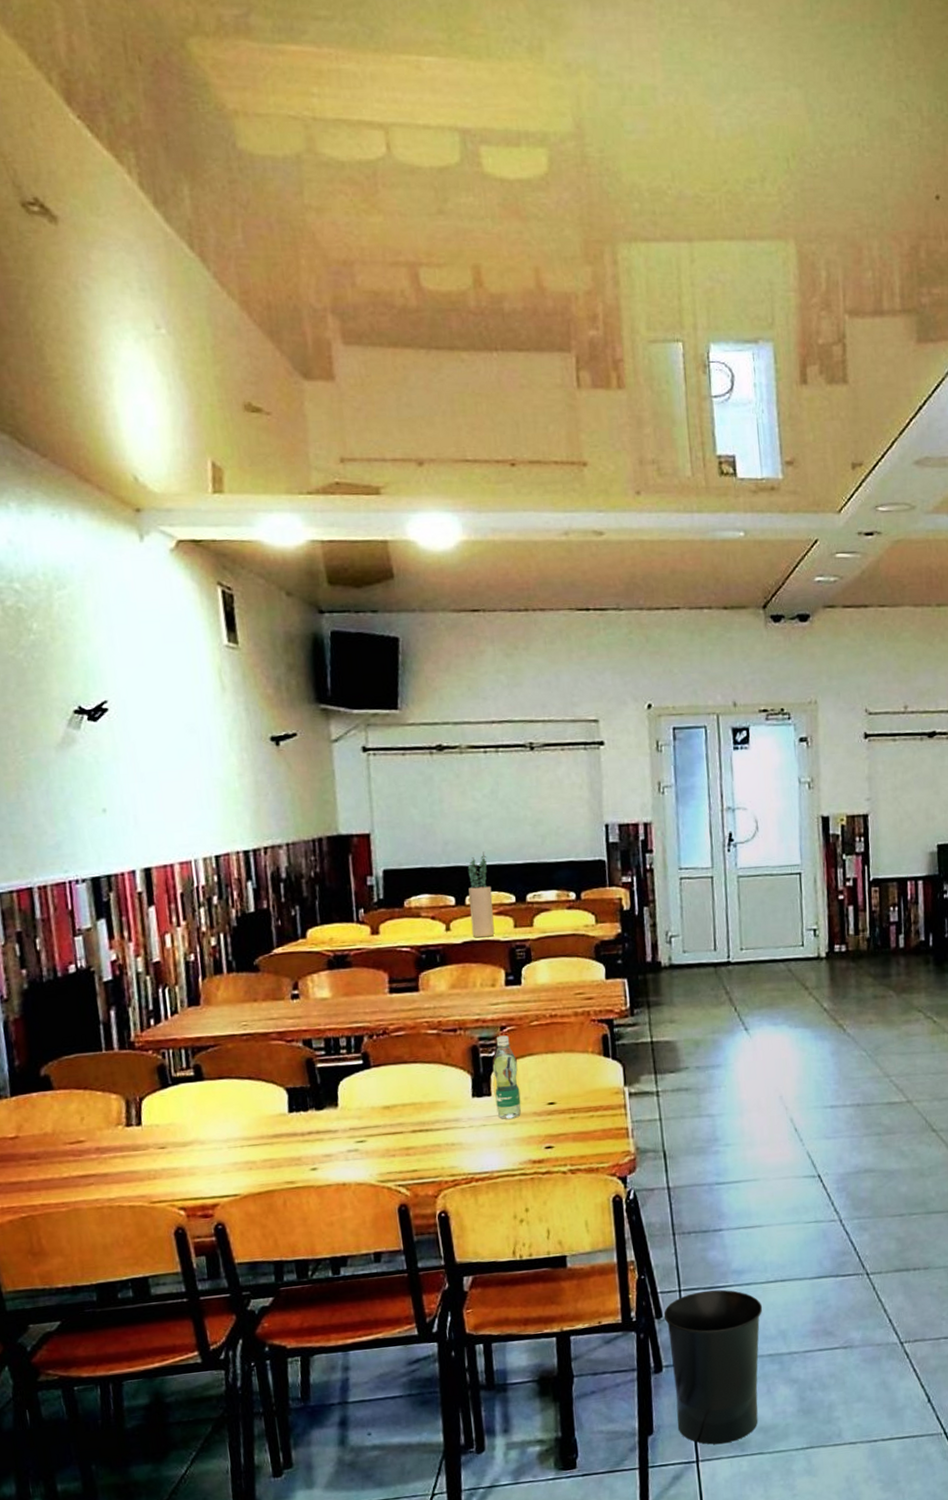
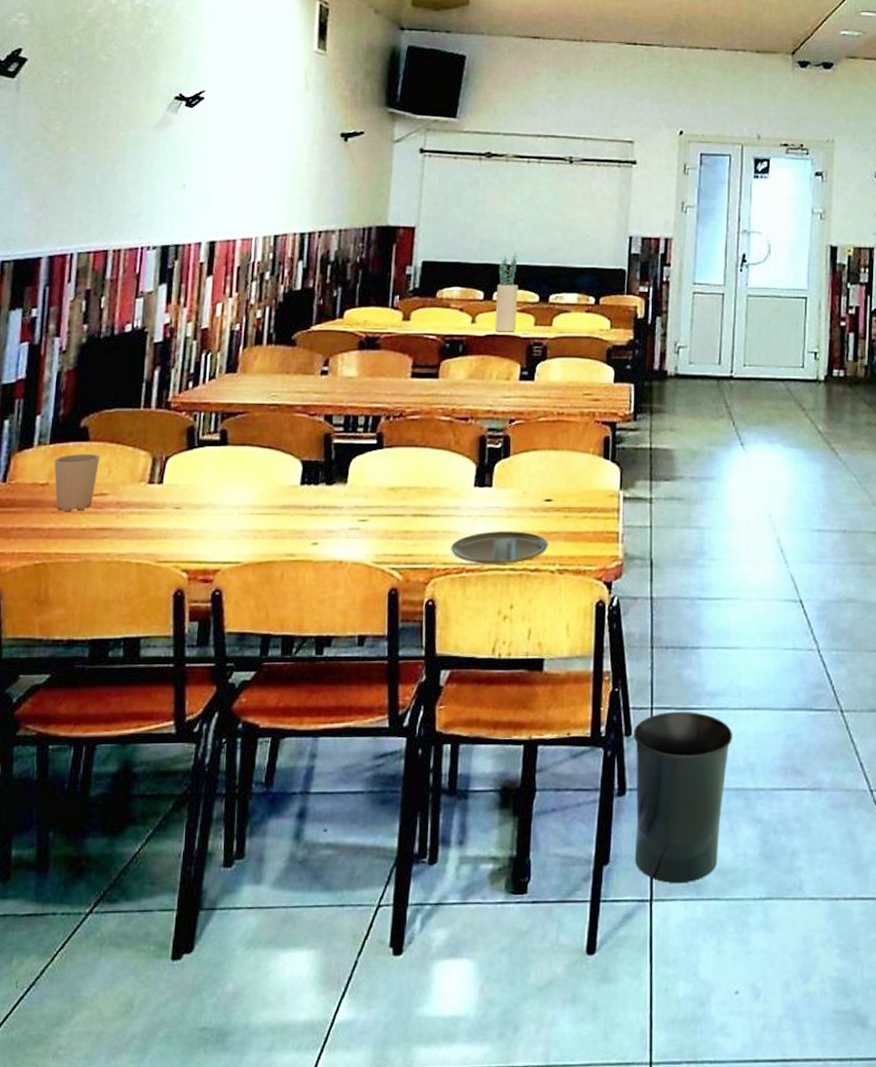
cup: none [19,1102,70,1164] -> present [54,453,99,512]
plate: none [456,1136,557,1173] -> present [451,531,548,564]
bottle: present [492,1035,522,1119] -> none [496,428,521,512]

